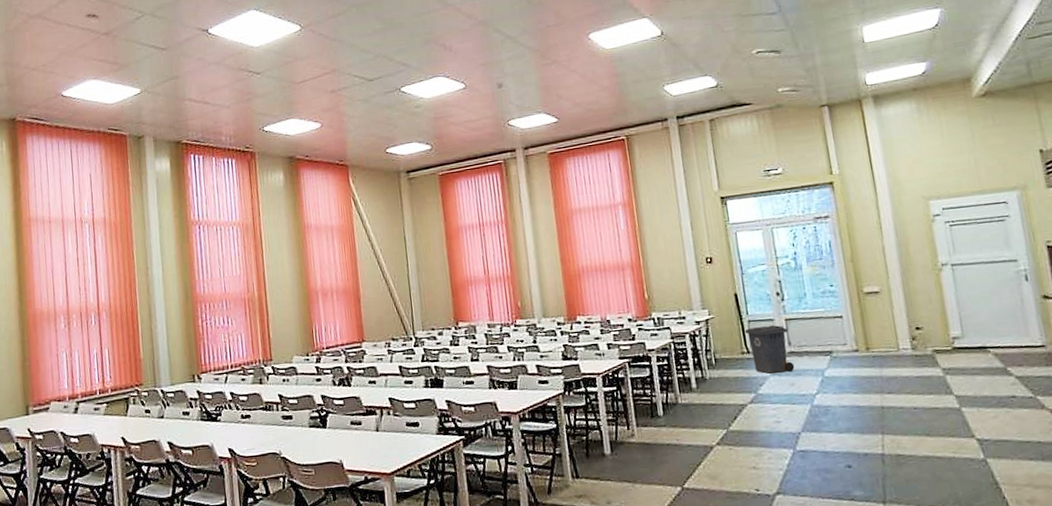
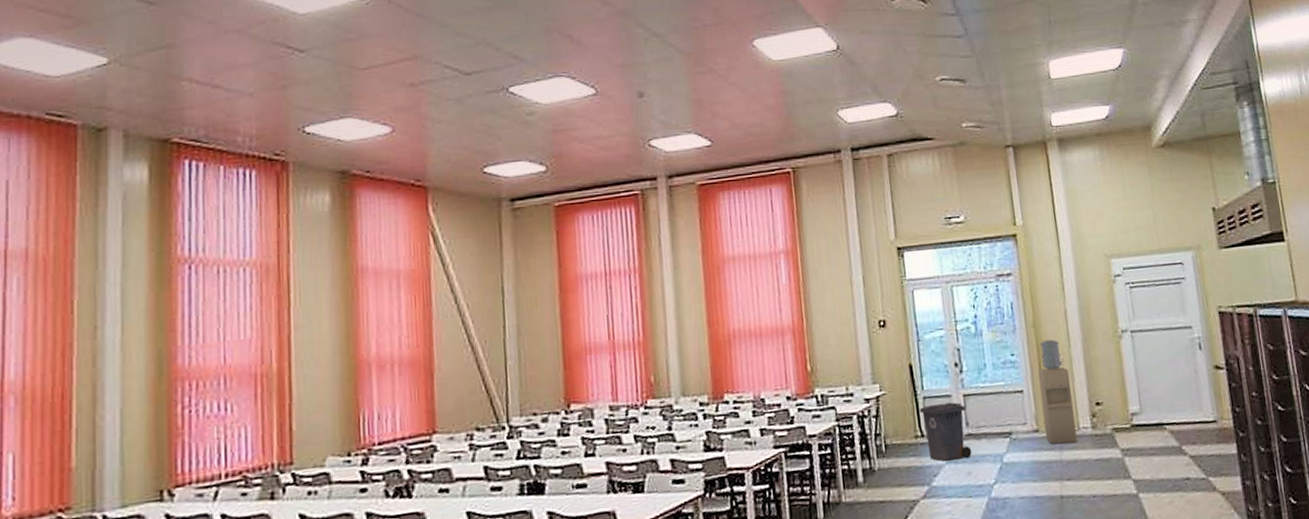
water cooler: none [857,272,897,363] -> present [1038,339,1077,445]

